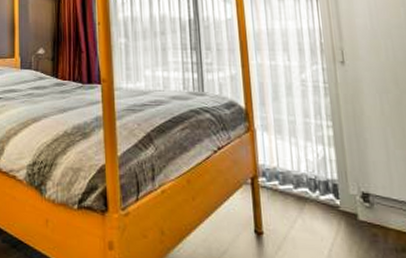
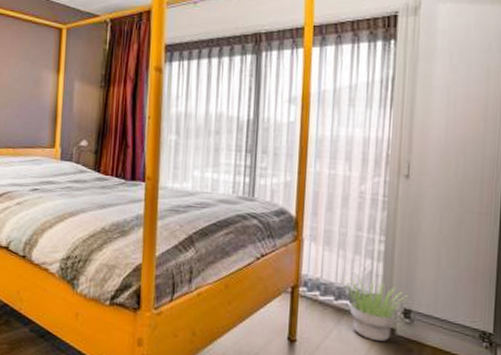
potted plant: none [296,163,363,229] -> present [340,276,407,342]

